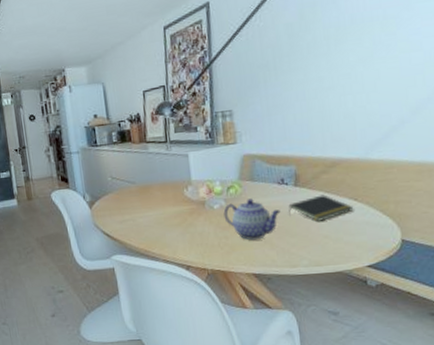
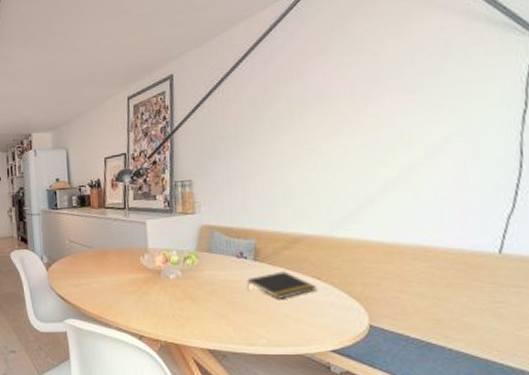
teapot: present [223,199,281,241] -> none [179,271,239,314]

